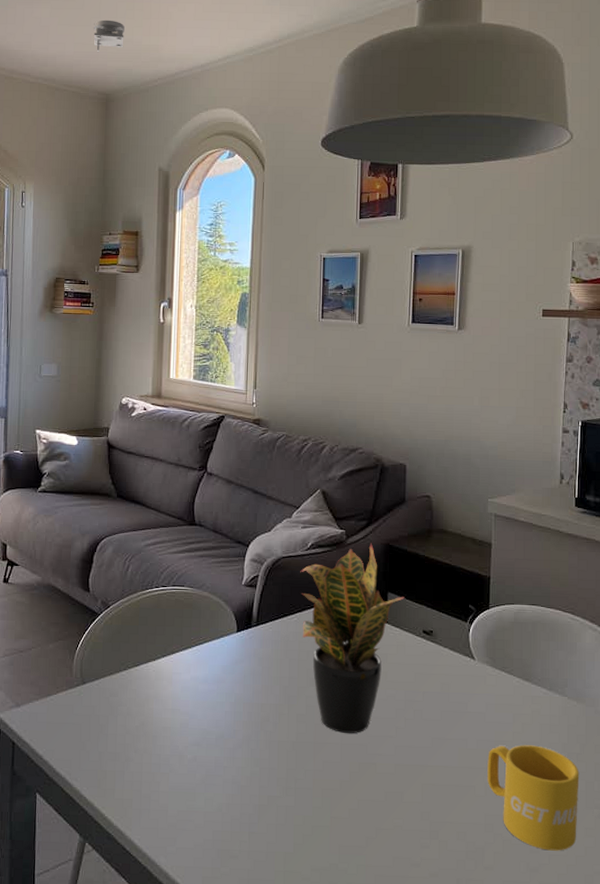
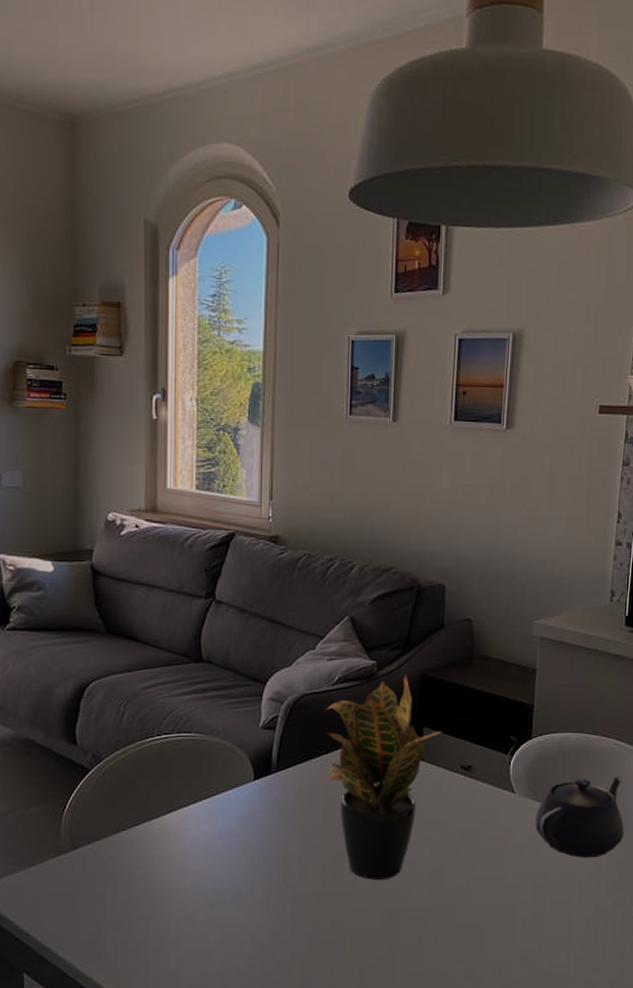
smoke detector: present [93,20,125,53] -> none [50,10,92,57]
mug: present [487,745,580,851] -> none [524,876,618,979]
teapot: none [495,649,583,729] -> present [535,776,624,858]

